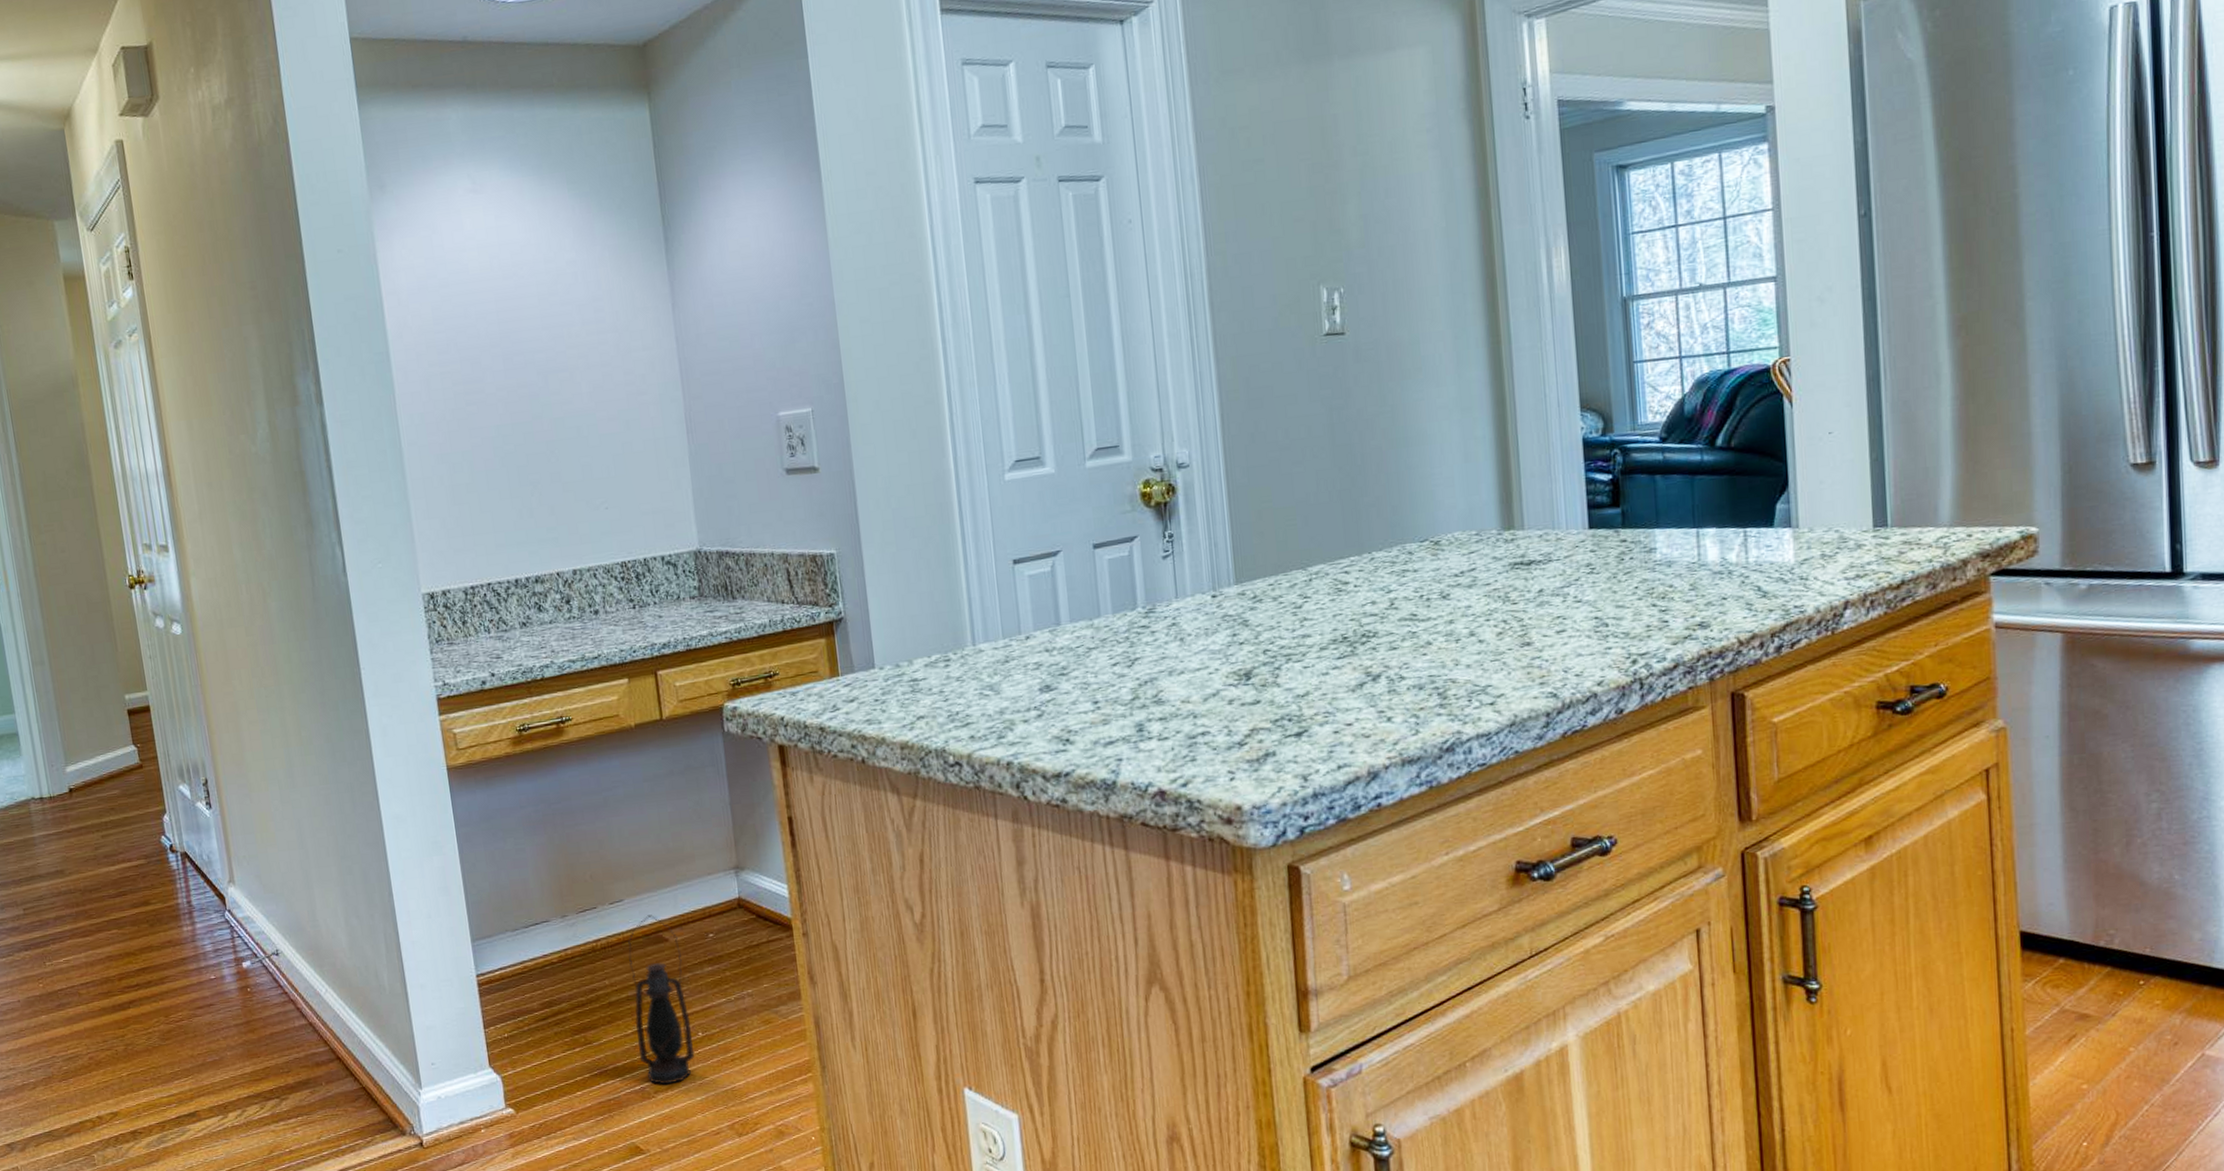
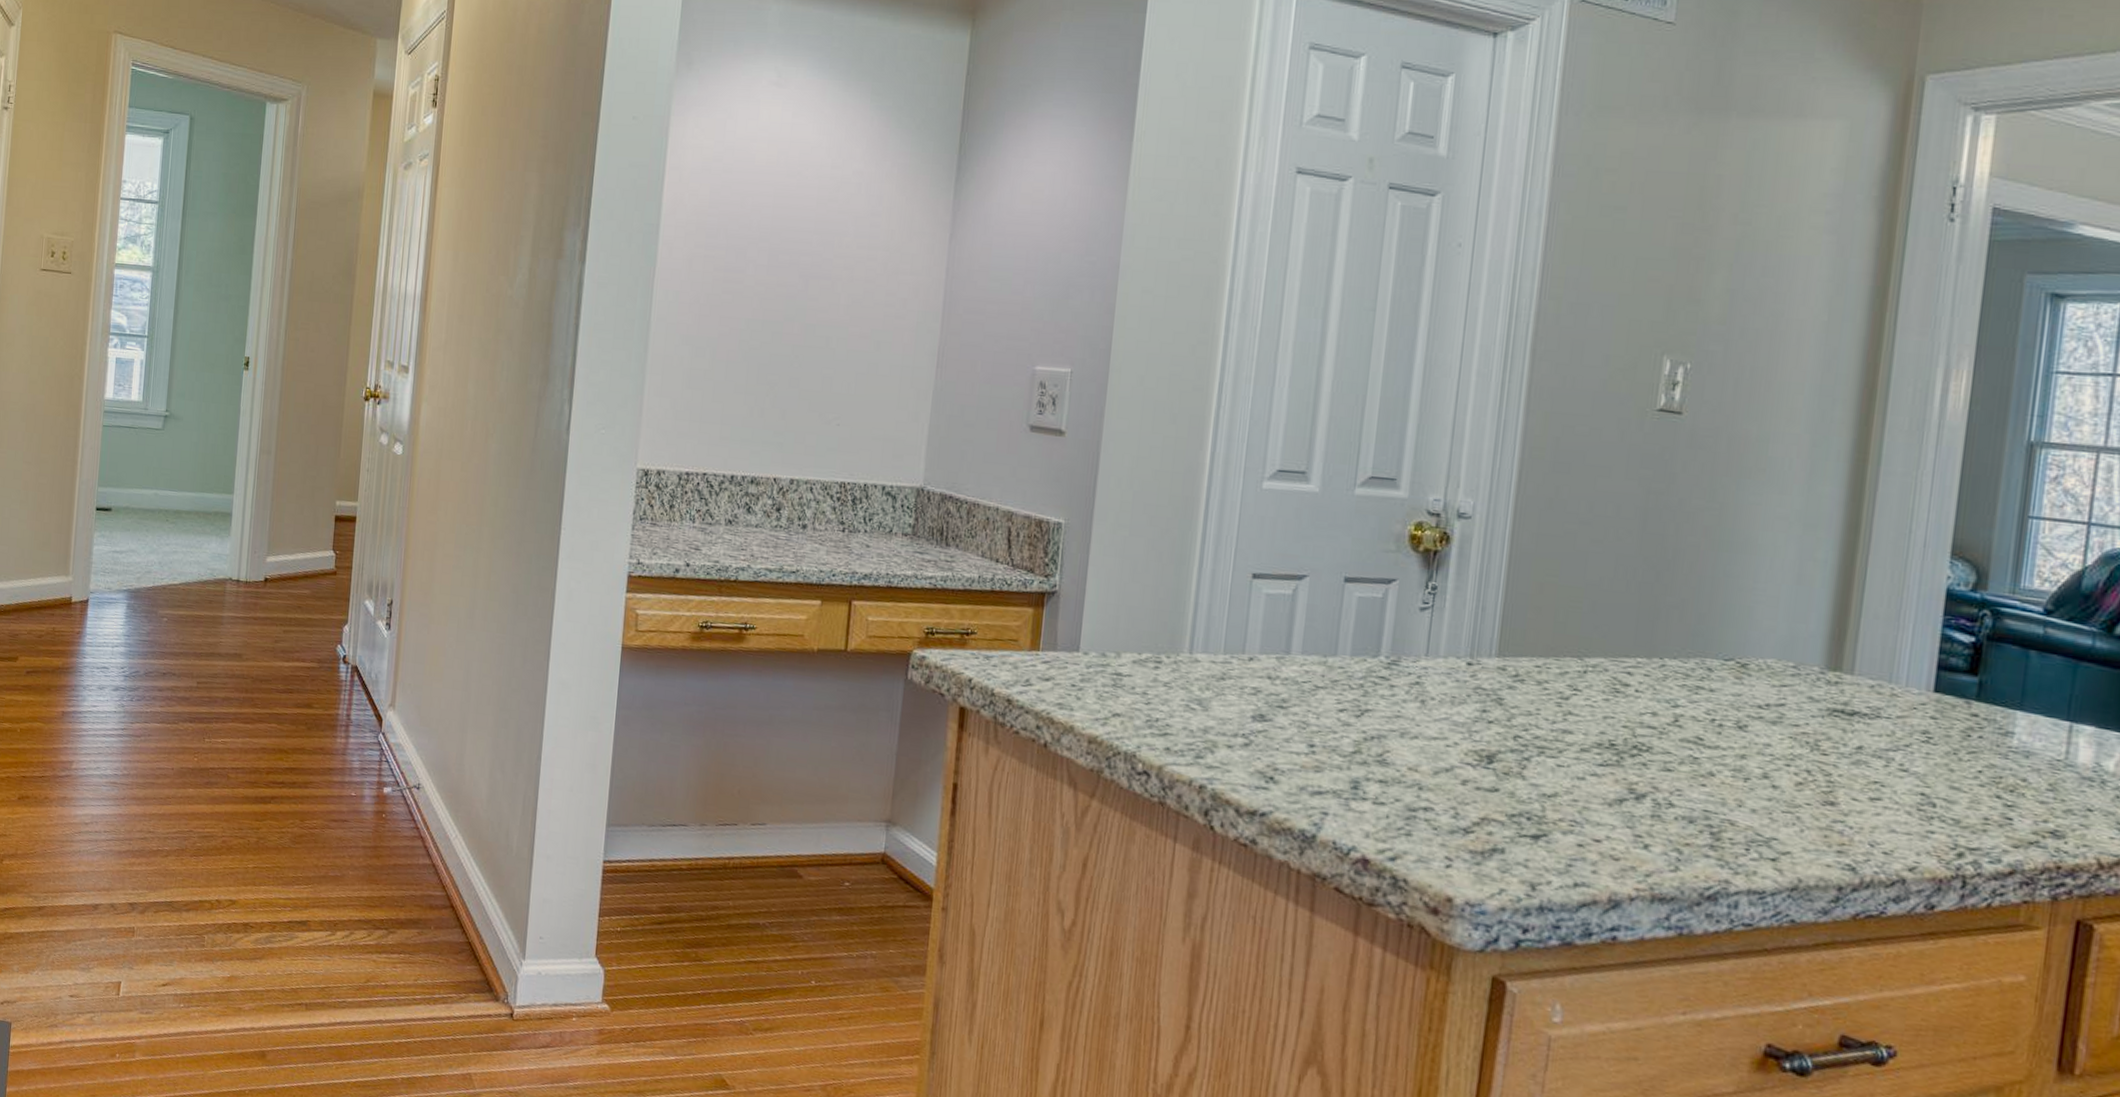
lantern: present [628,915,695,1085] -> none [747,846,813,1026]

